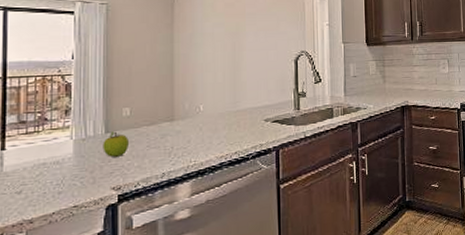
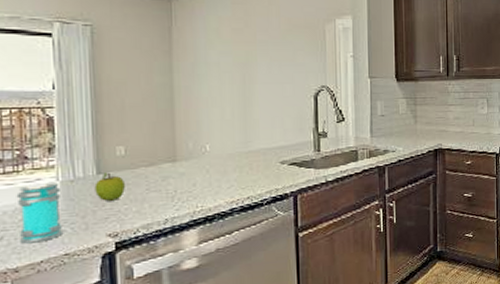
jar: none [35,141,74,197] -> present [16,183,64,244]

